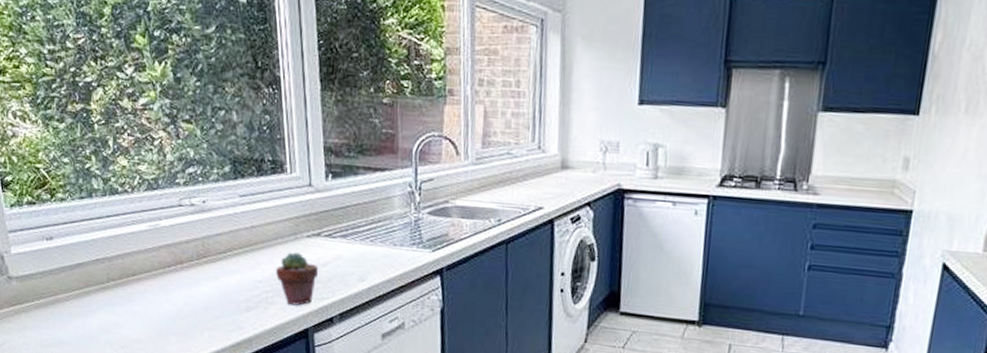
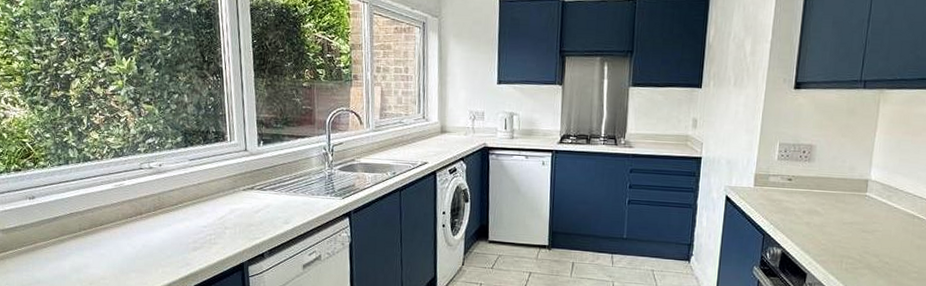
potted succulent: present [276,252,318,306] -> none [218,202,252,245]

